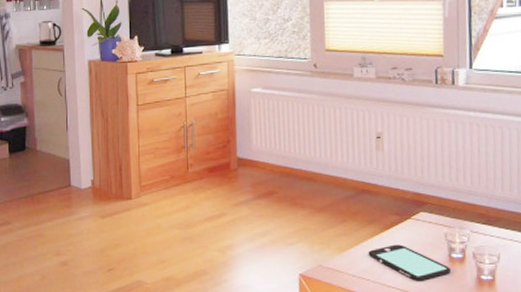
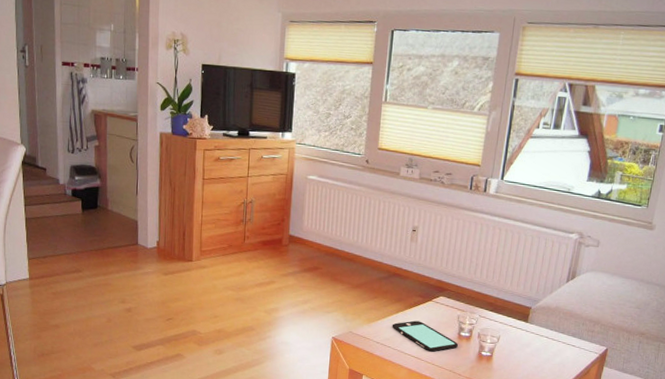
kettle: present [38,20,62,46] -> none [113,89,136,115]

